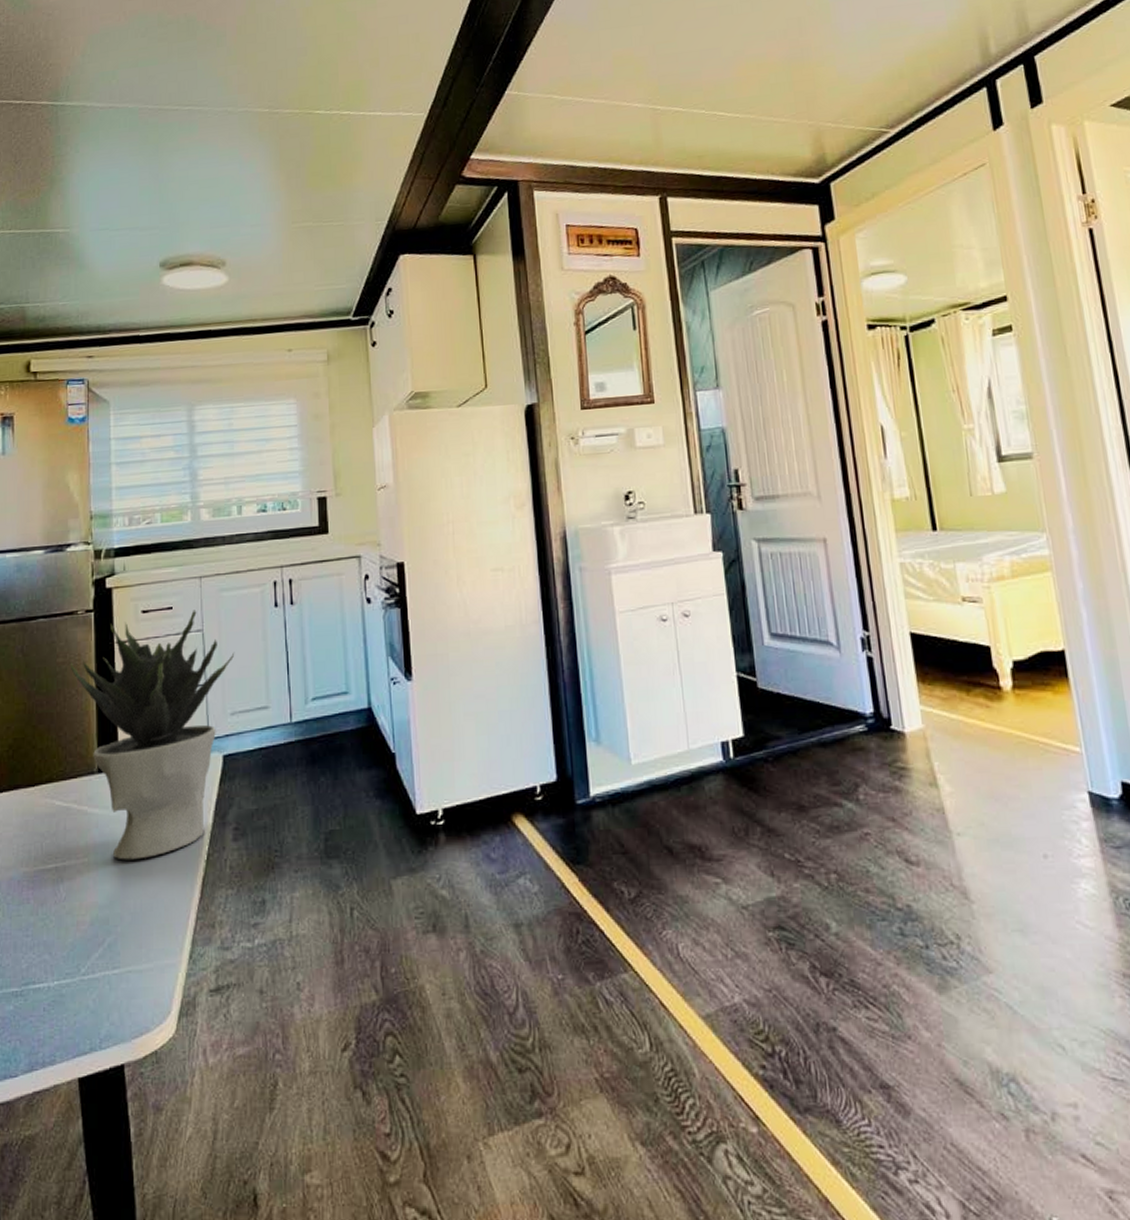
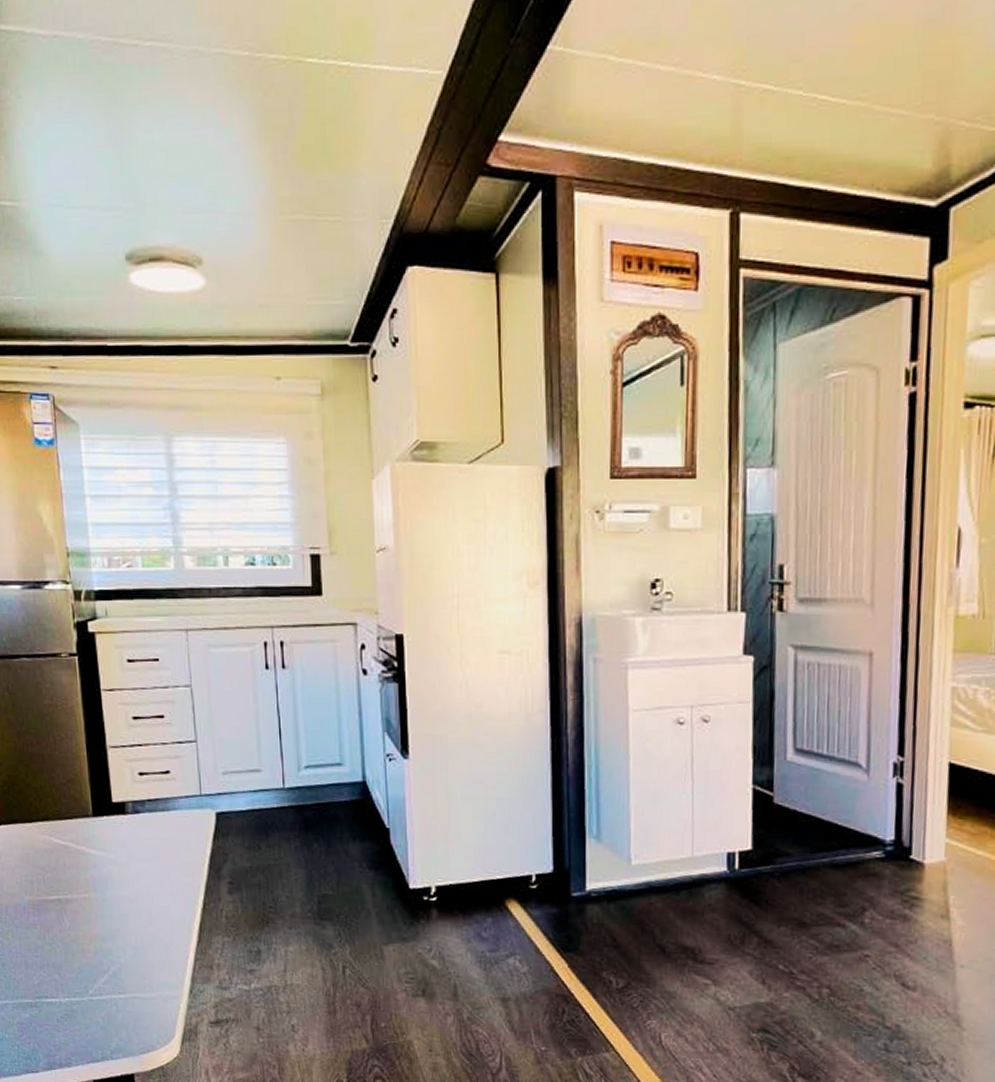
potted plant: present [70,610,235,860] -> none [57,664,225,901]

